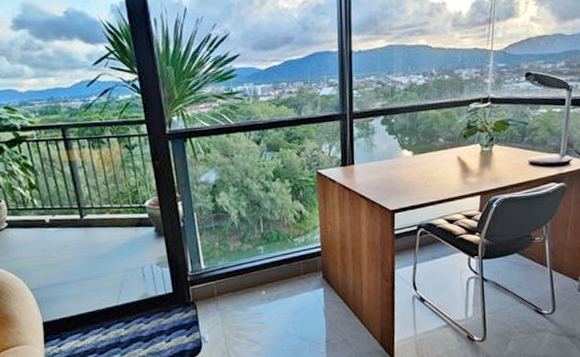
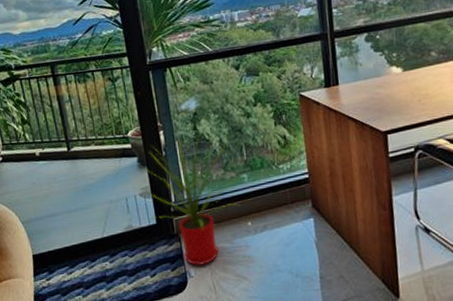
house plant: none [157,205,256,332] -> present [140,132,240,267]

